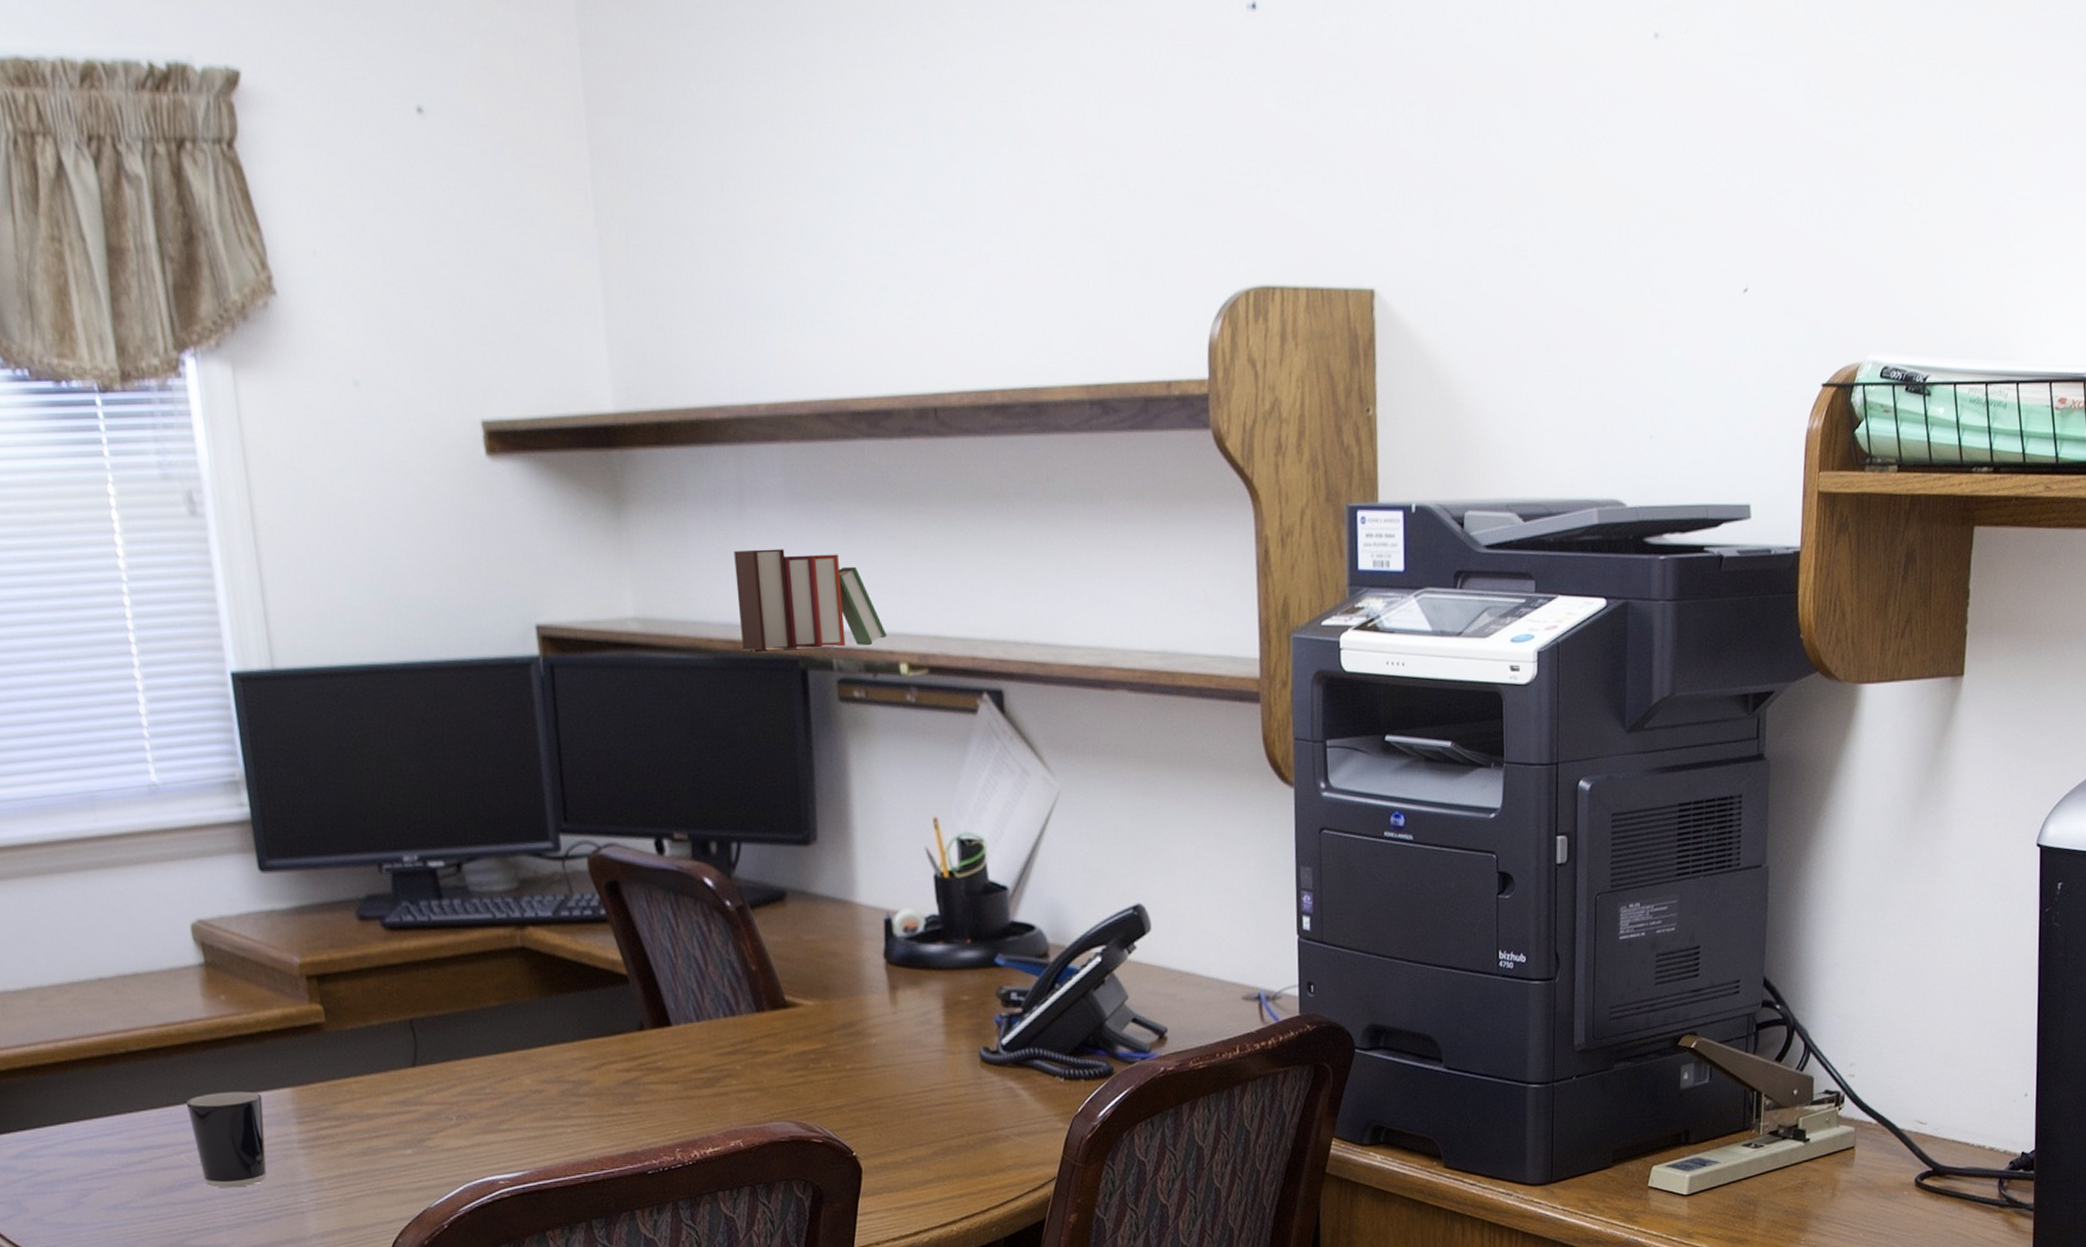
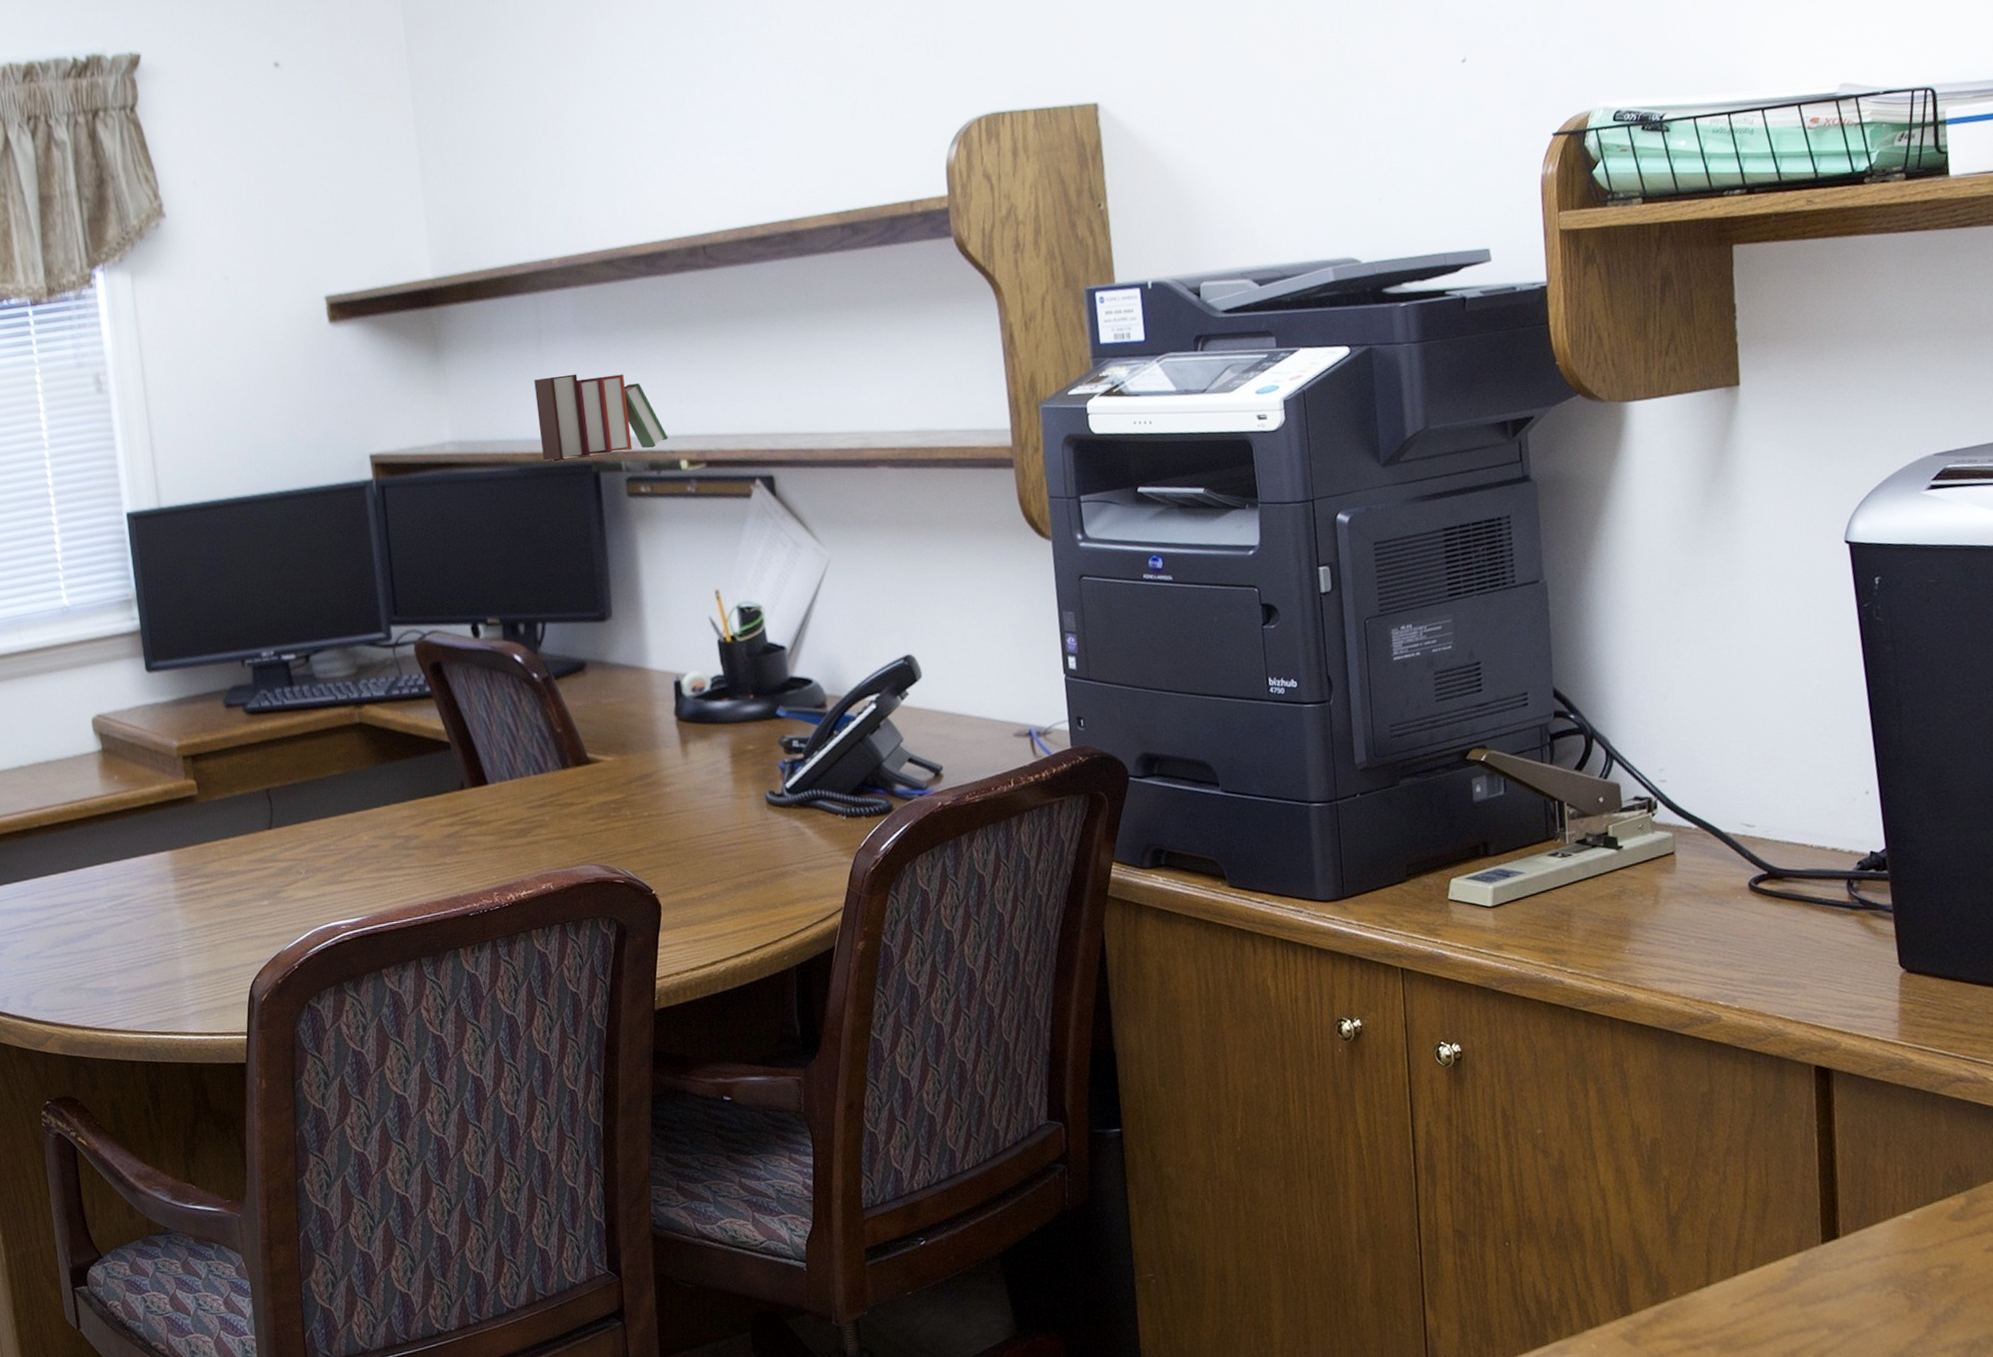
mug: present [186,1091,267,1188] -> none [85,855,149,939]

